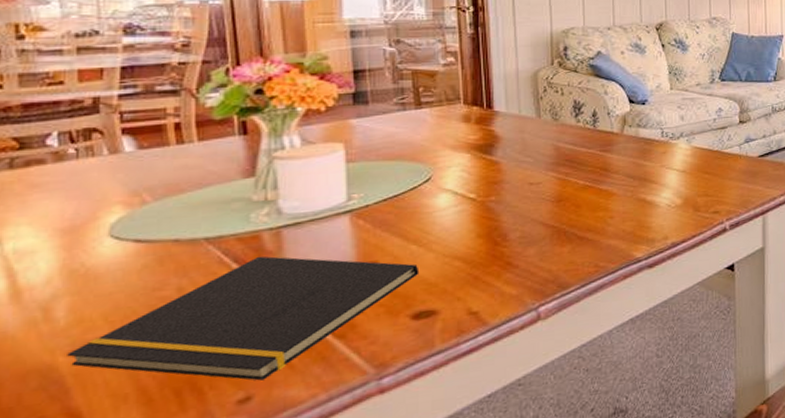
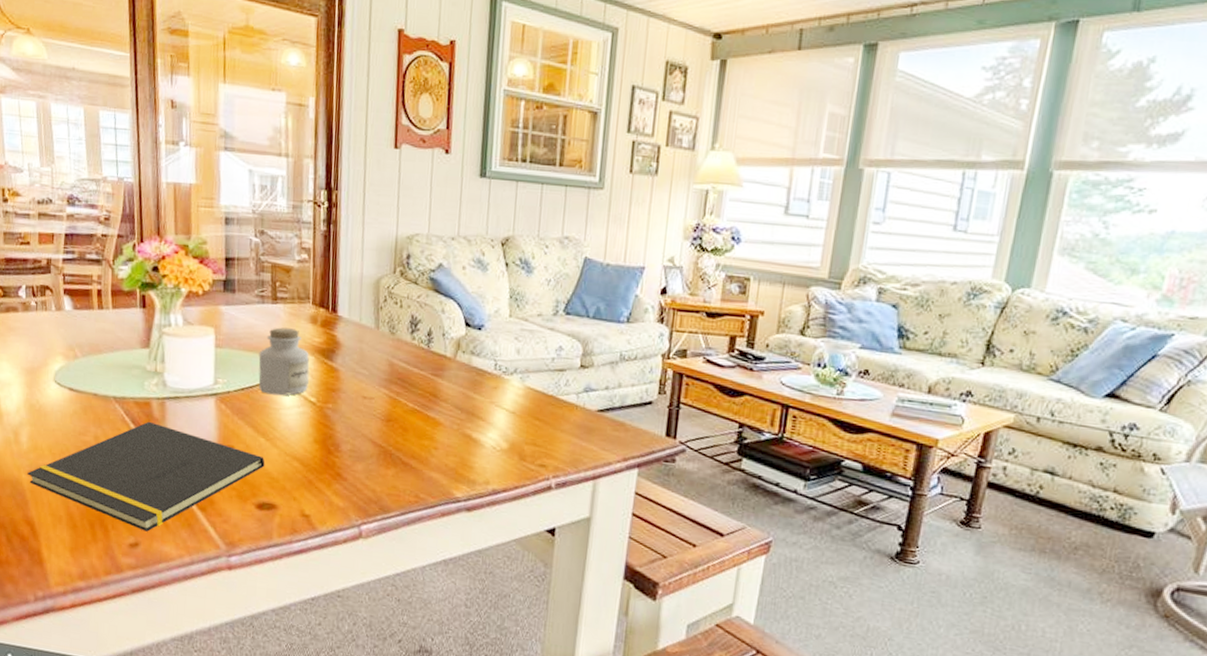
jar: none [403,130,466,200] -> present [258,327,310,396]

